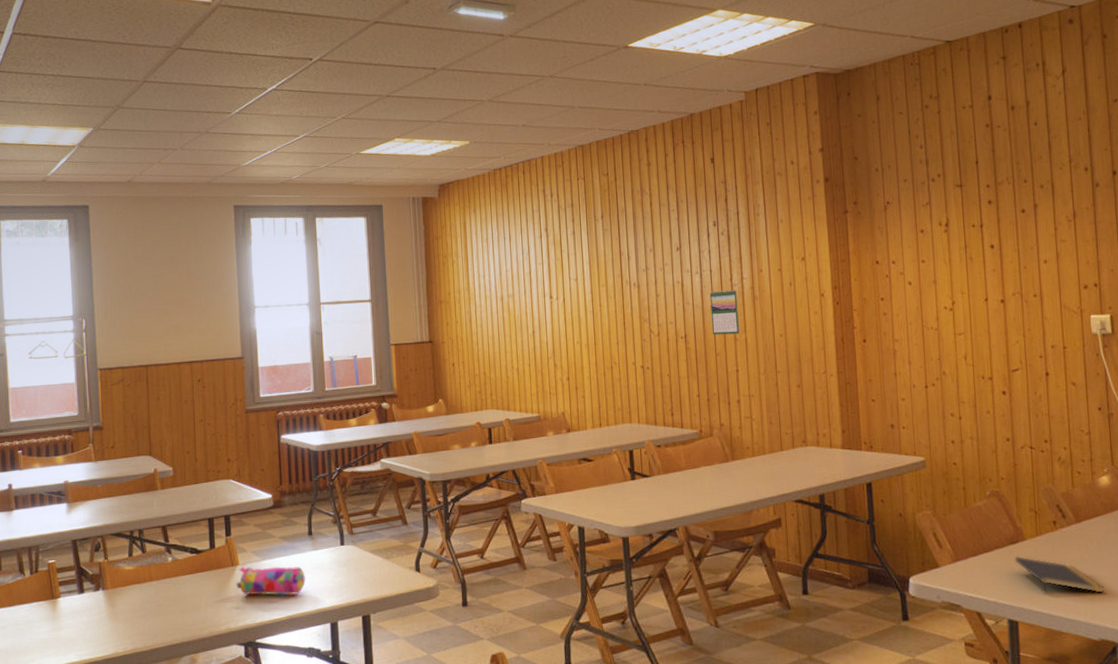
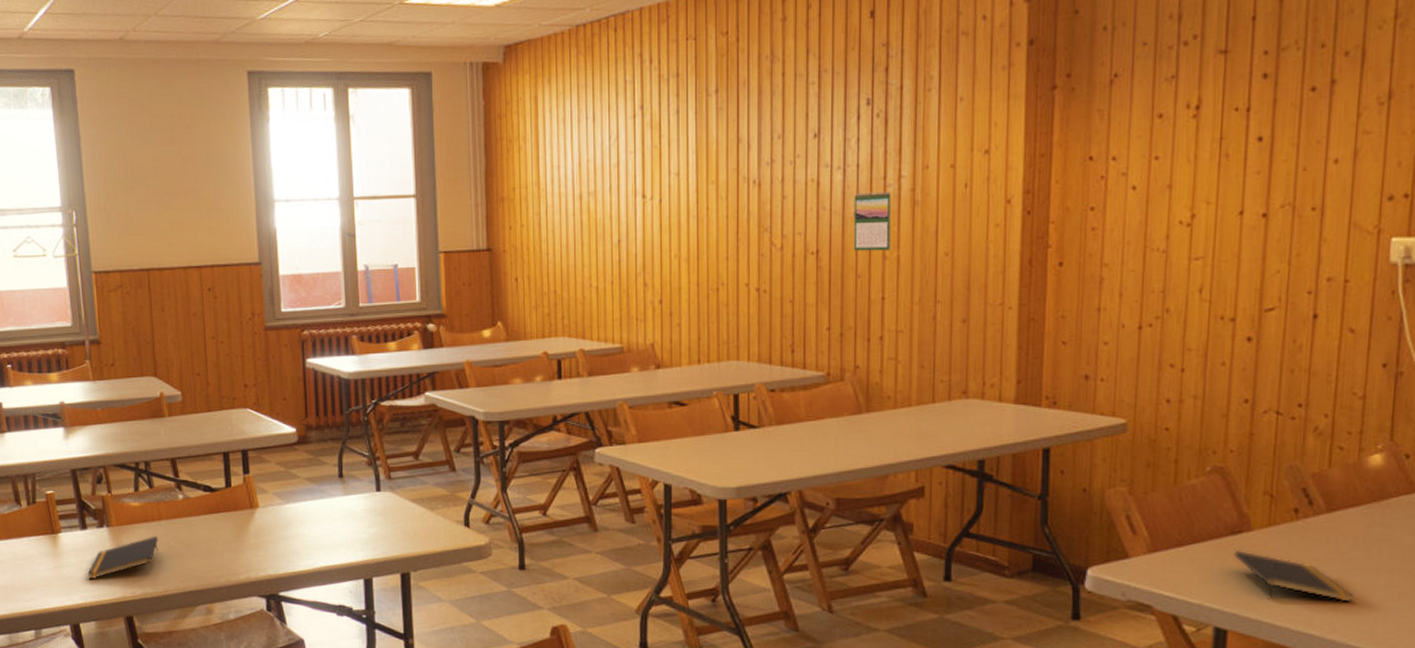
notepad: none [83,595,149,639] -> present [87,535,159,580]
pencil case: present [235,566,305,596] -> none [255,509,335,546]

